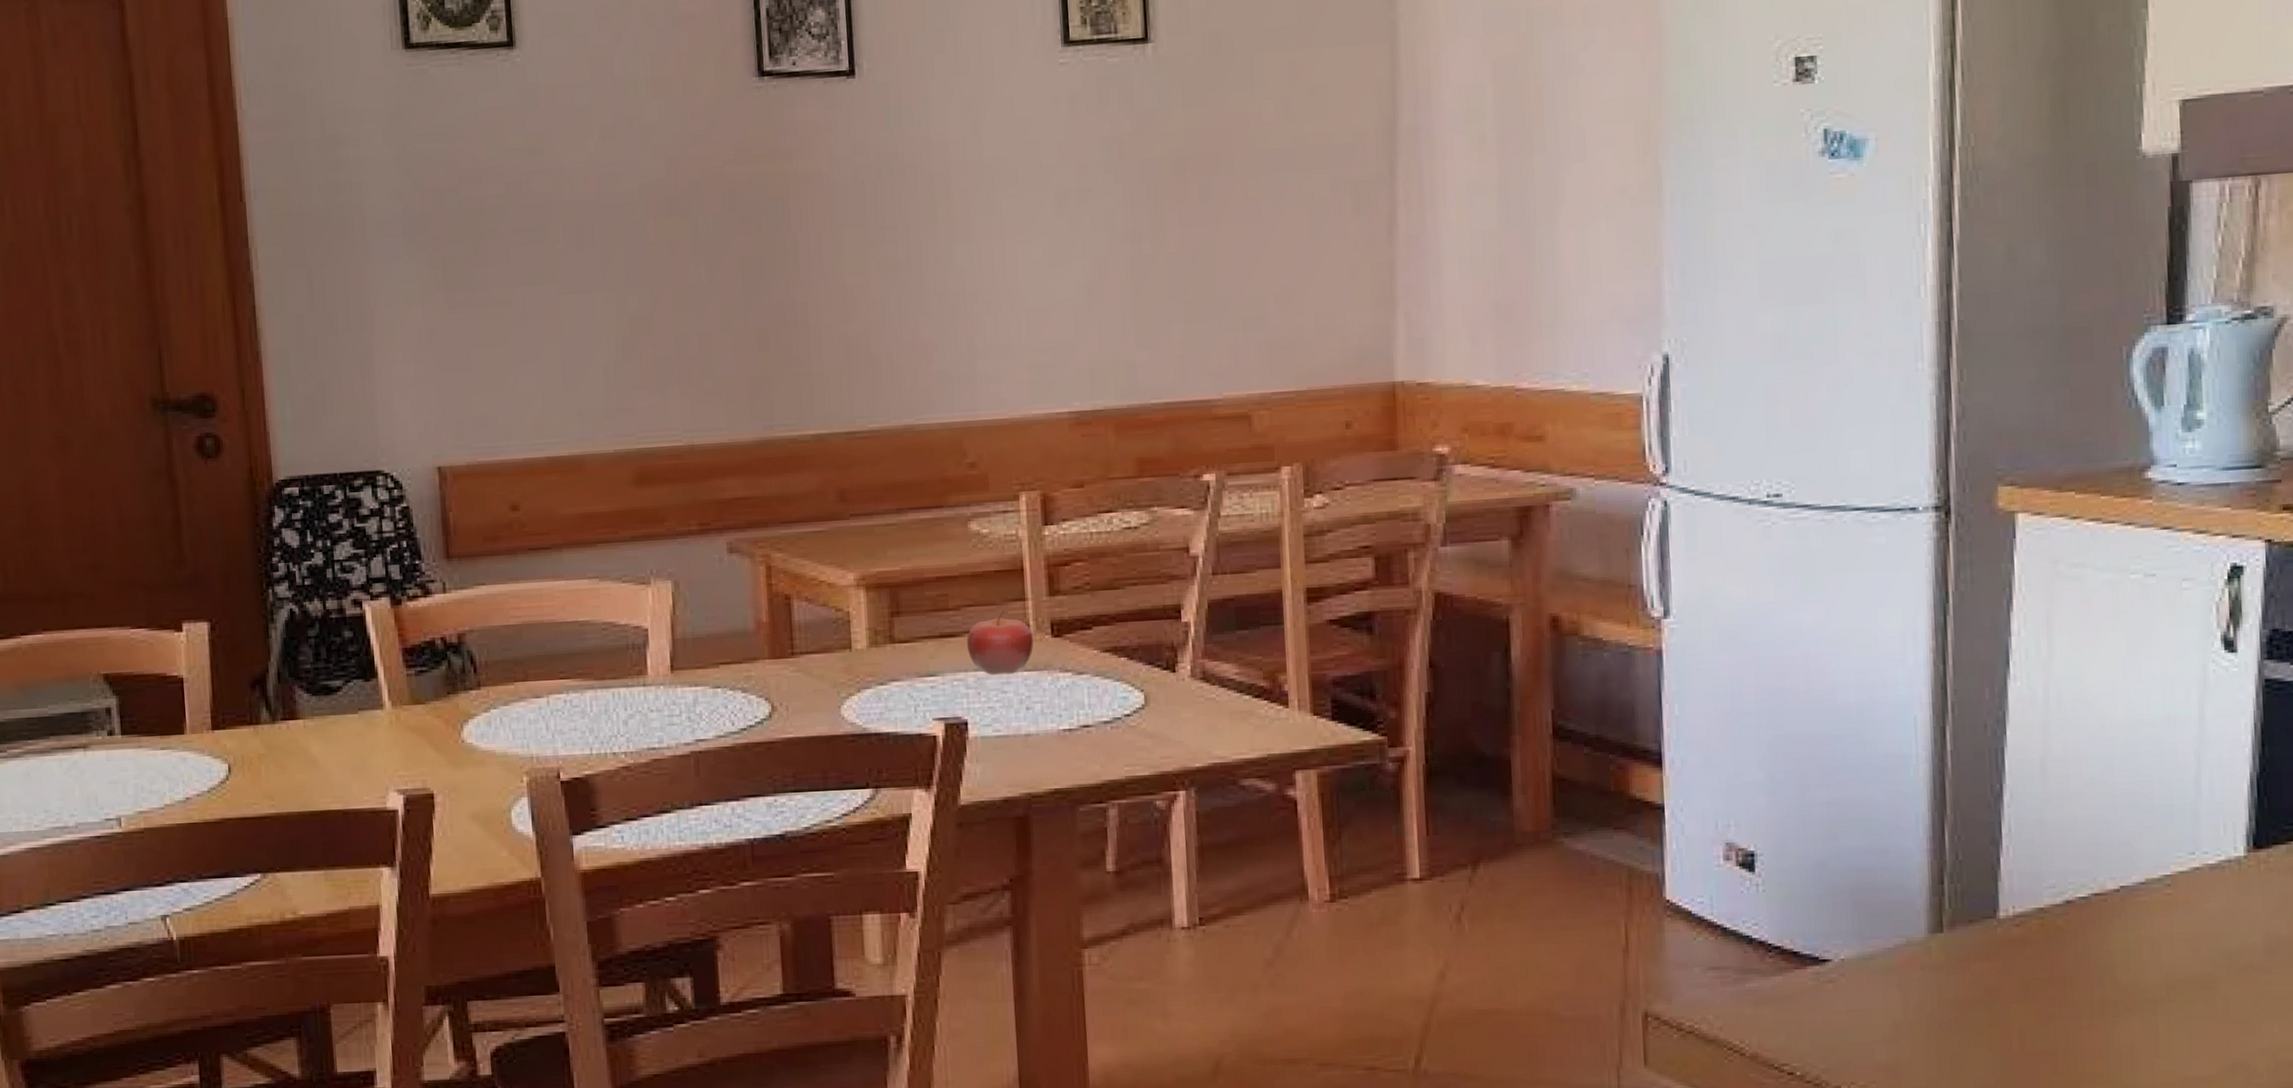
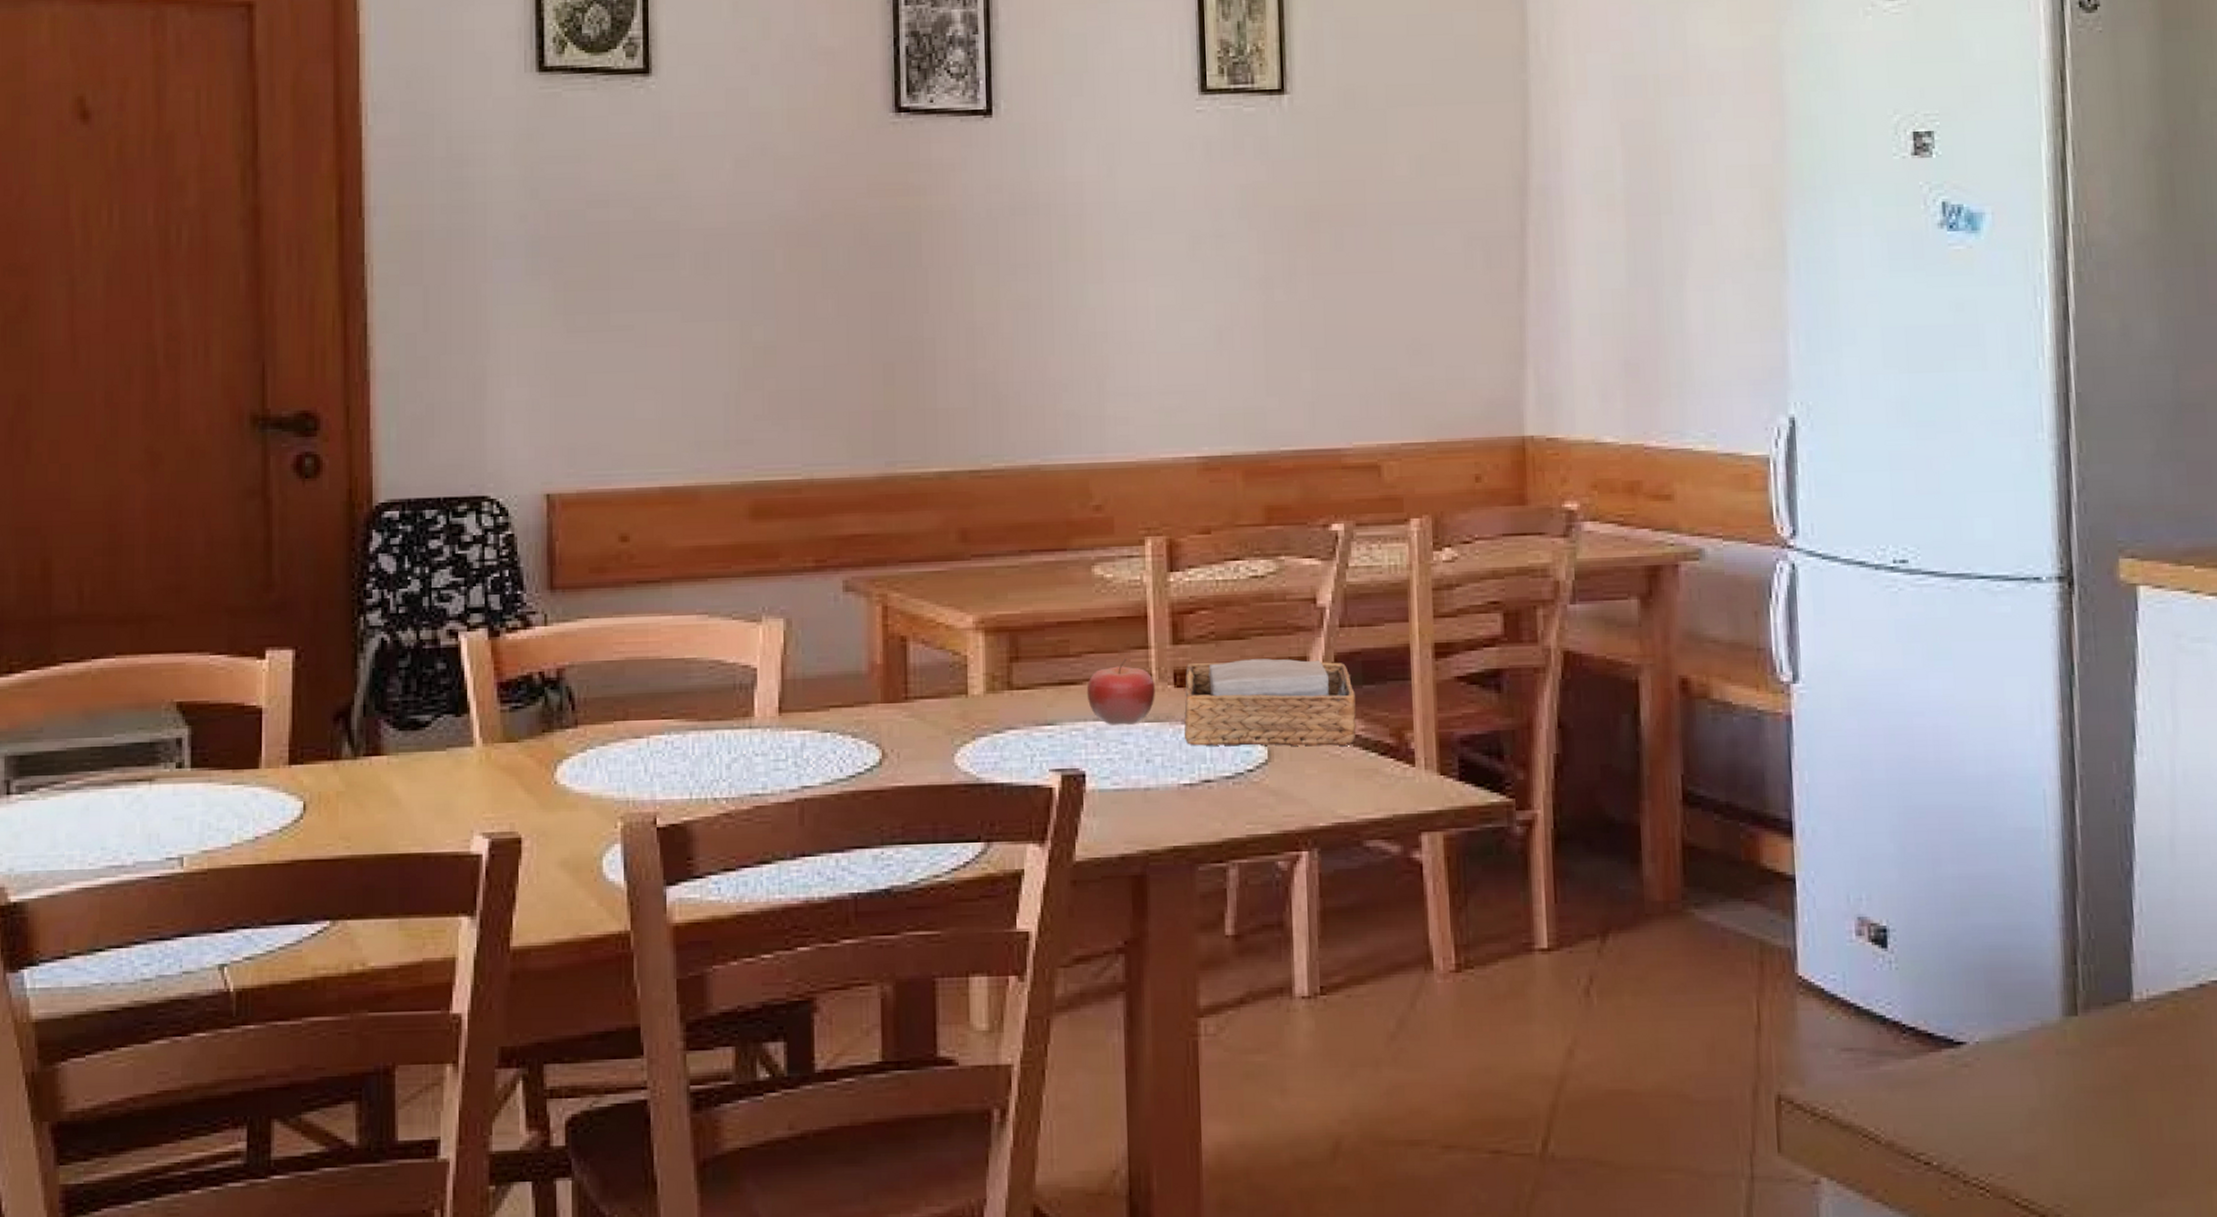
napkin holder: none [1062,607,1231,693] -> present [1184,659,1356,747]

